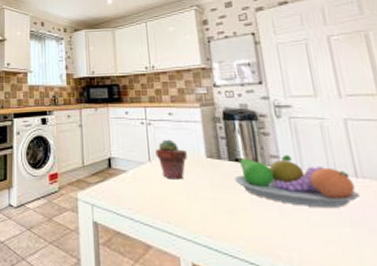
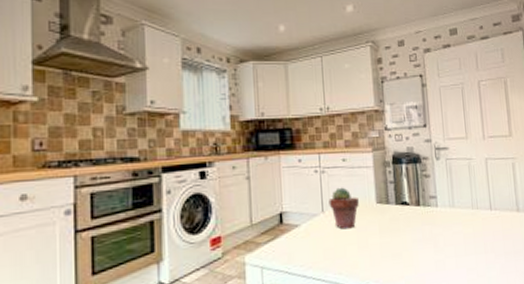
fruit bowl: present [234,154,360,208] -> none [400,194,492,241]

